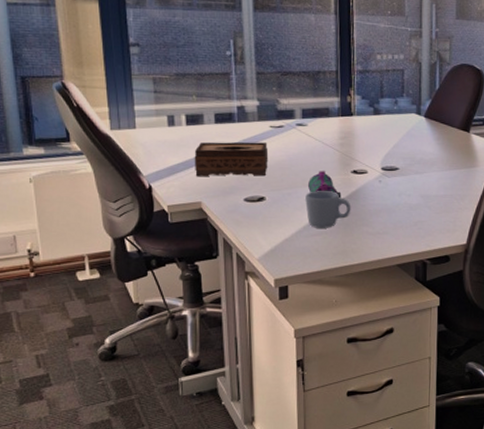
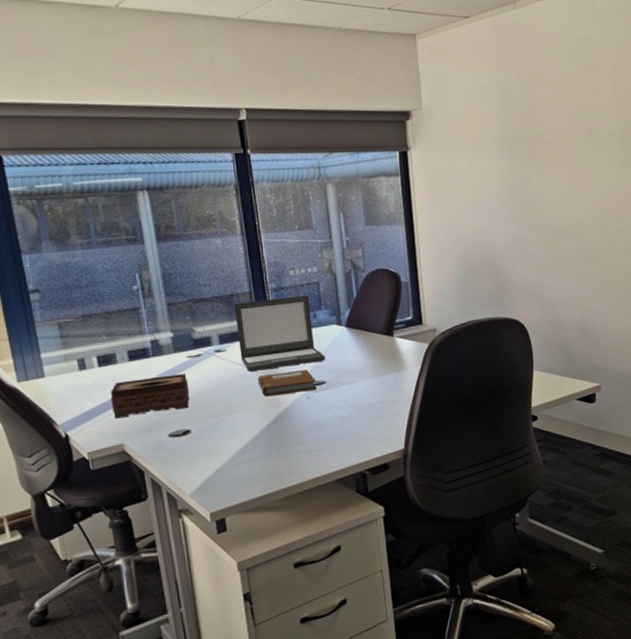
mug: present [305,191,351,228] -> none [232,414,282,455]
pencil case: present [308,171,342,198] -> none [234,395,270,420]
laptop: none [319,80,401,149] -> present [234,295,326,372]
notebook: none [333,153,389,176] -> present [257,369,316,397]

